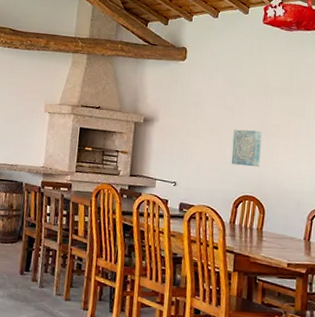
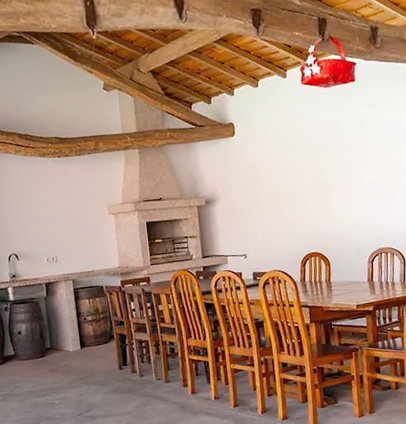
wall art: present [231,129,262,168] -> none [290,190,319,227]

